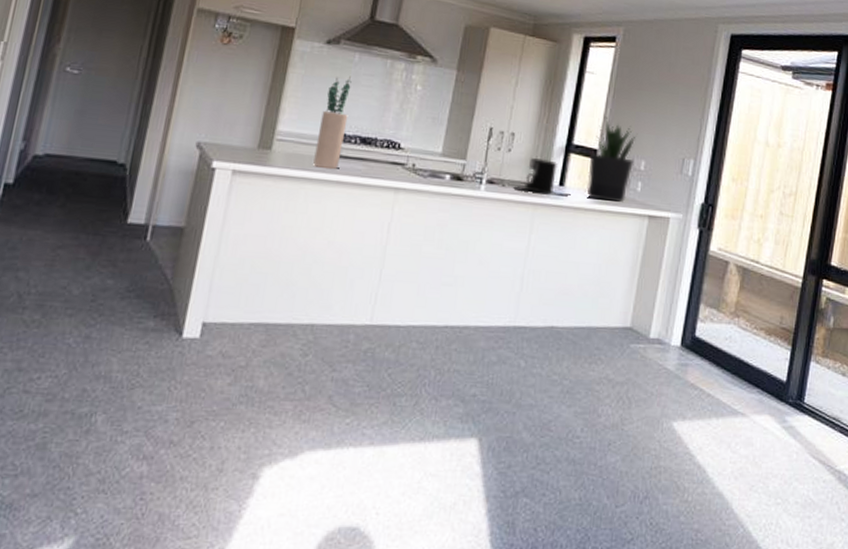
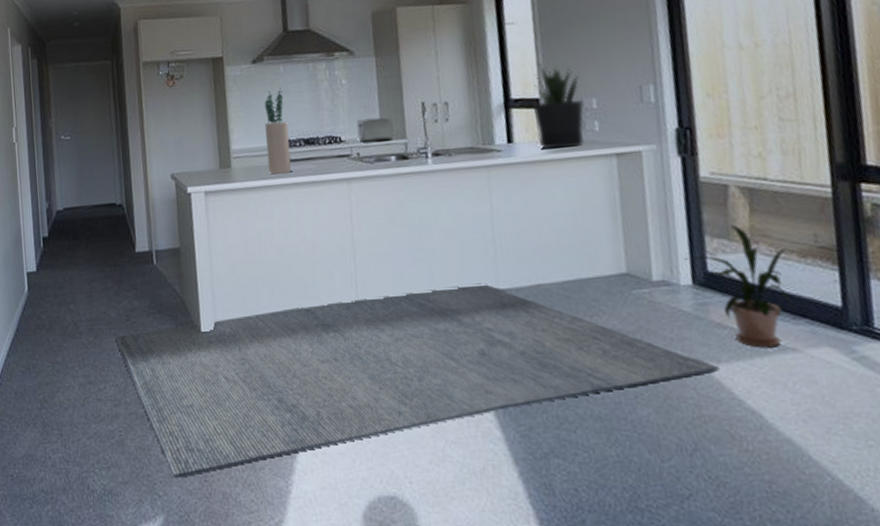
rug: none [70,314,683,494] -> present [115,283,719,478]
toaster: none [418,130,457,159] -> present [356,117,394,142]
coffee maker: present [515,158,568,198] -> none [462,119,520,157]
house plant: none [680,298,763,411] -> present [685,225,796,349]

